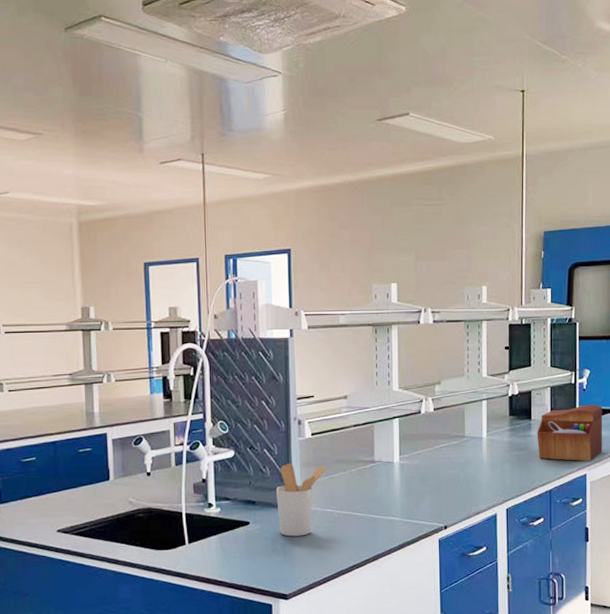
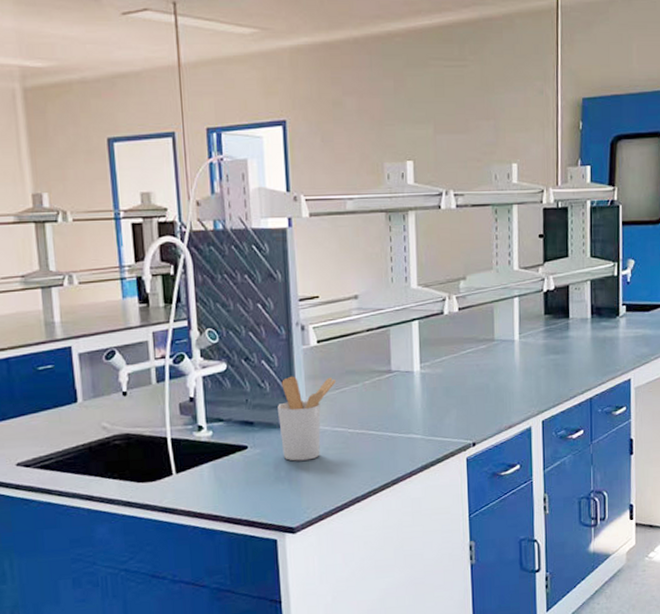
sewing box: present [537,405,603,462] -> none [575,299,649,365]

